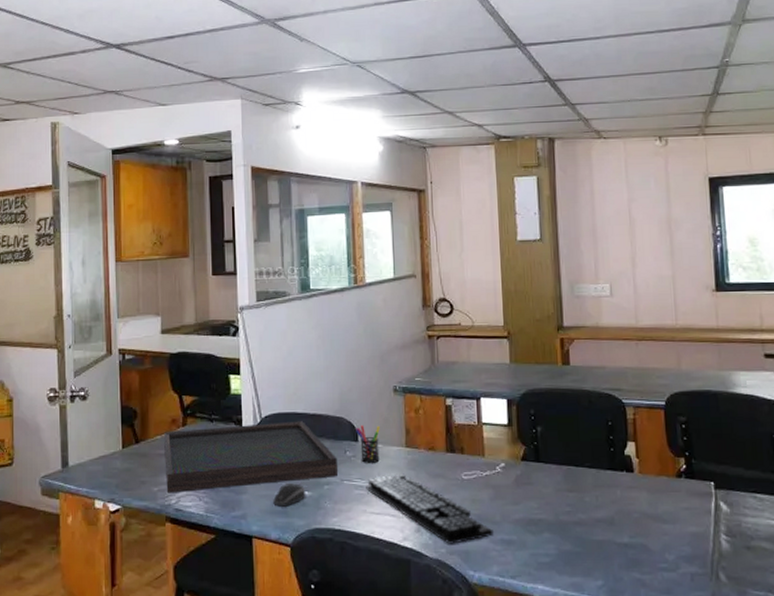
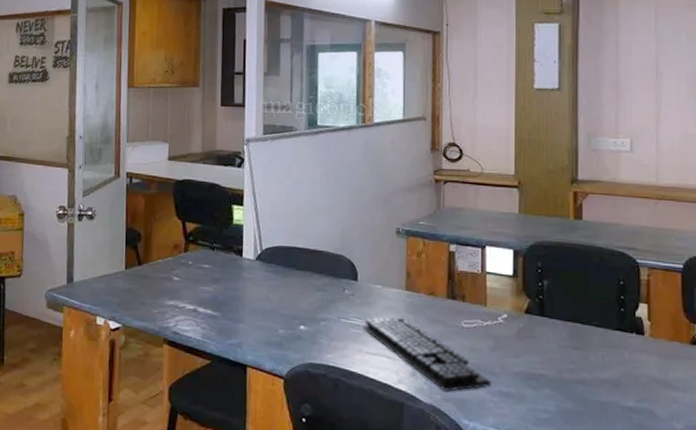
monitor: present [164,421,337,494] -> none [165,255,335,317]
computer mouse: present [273,483,306,507] -> none [269,316,302,339]
pen holder: present [354,425,380,463] -> none [354,265,380,303]

